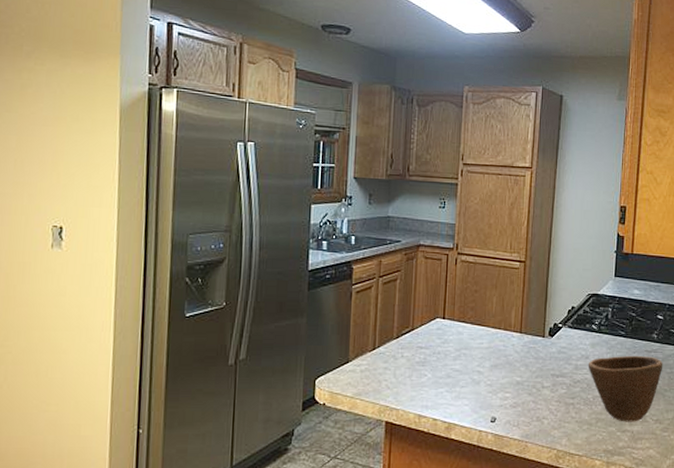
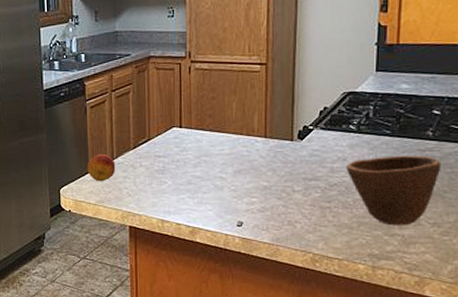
fruit: none [346,342,377,373] -> present [87,153,116,182]

